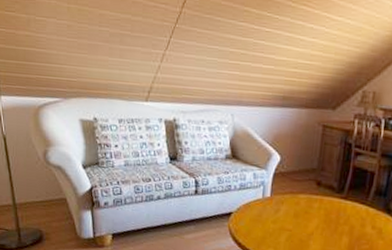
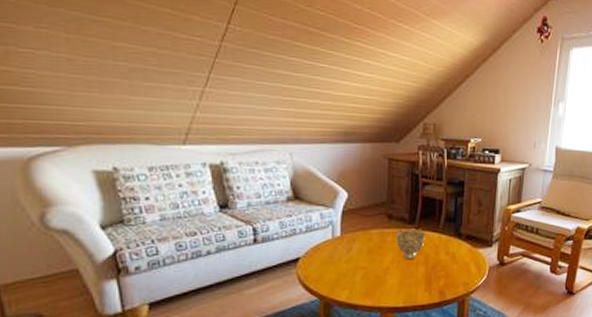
decorative bowl: none [322,196,353,229] -> present [396,227,425,260]

